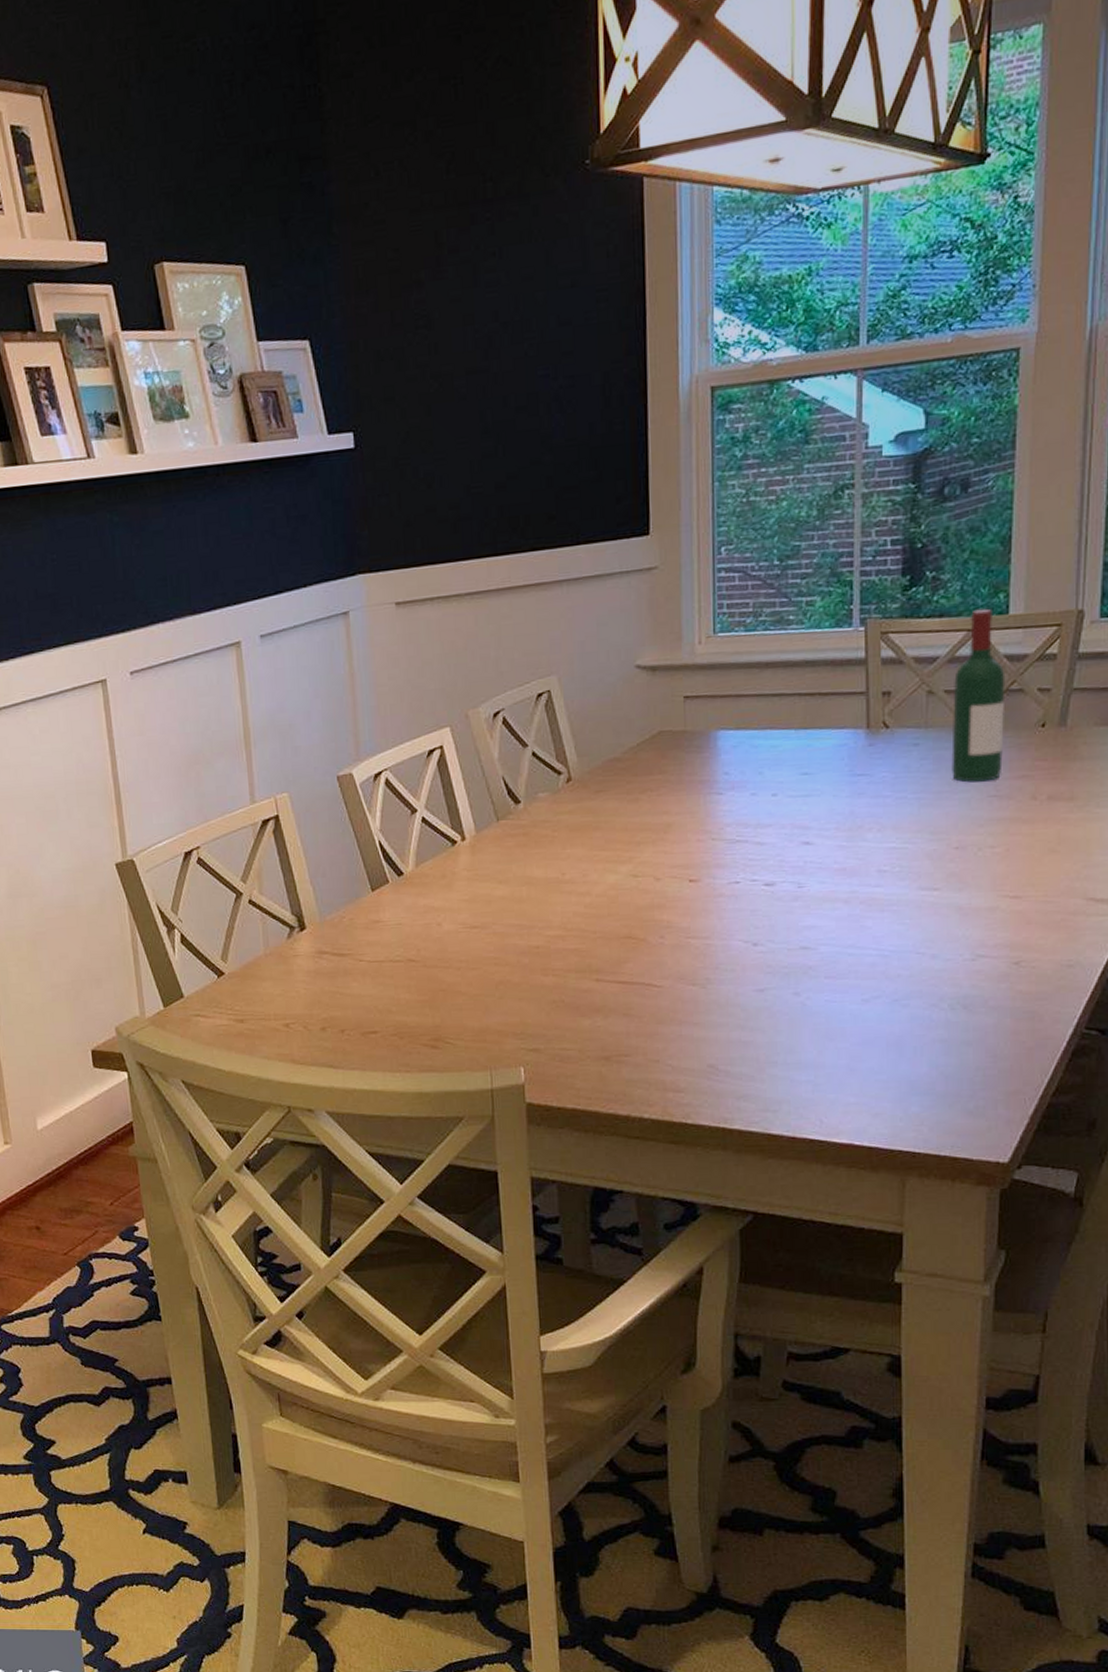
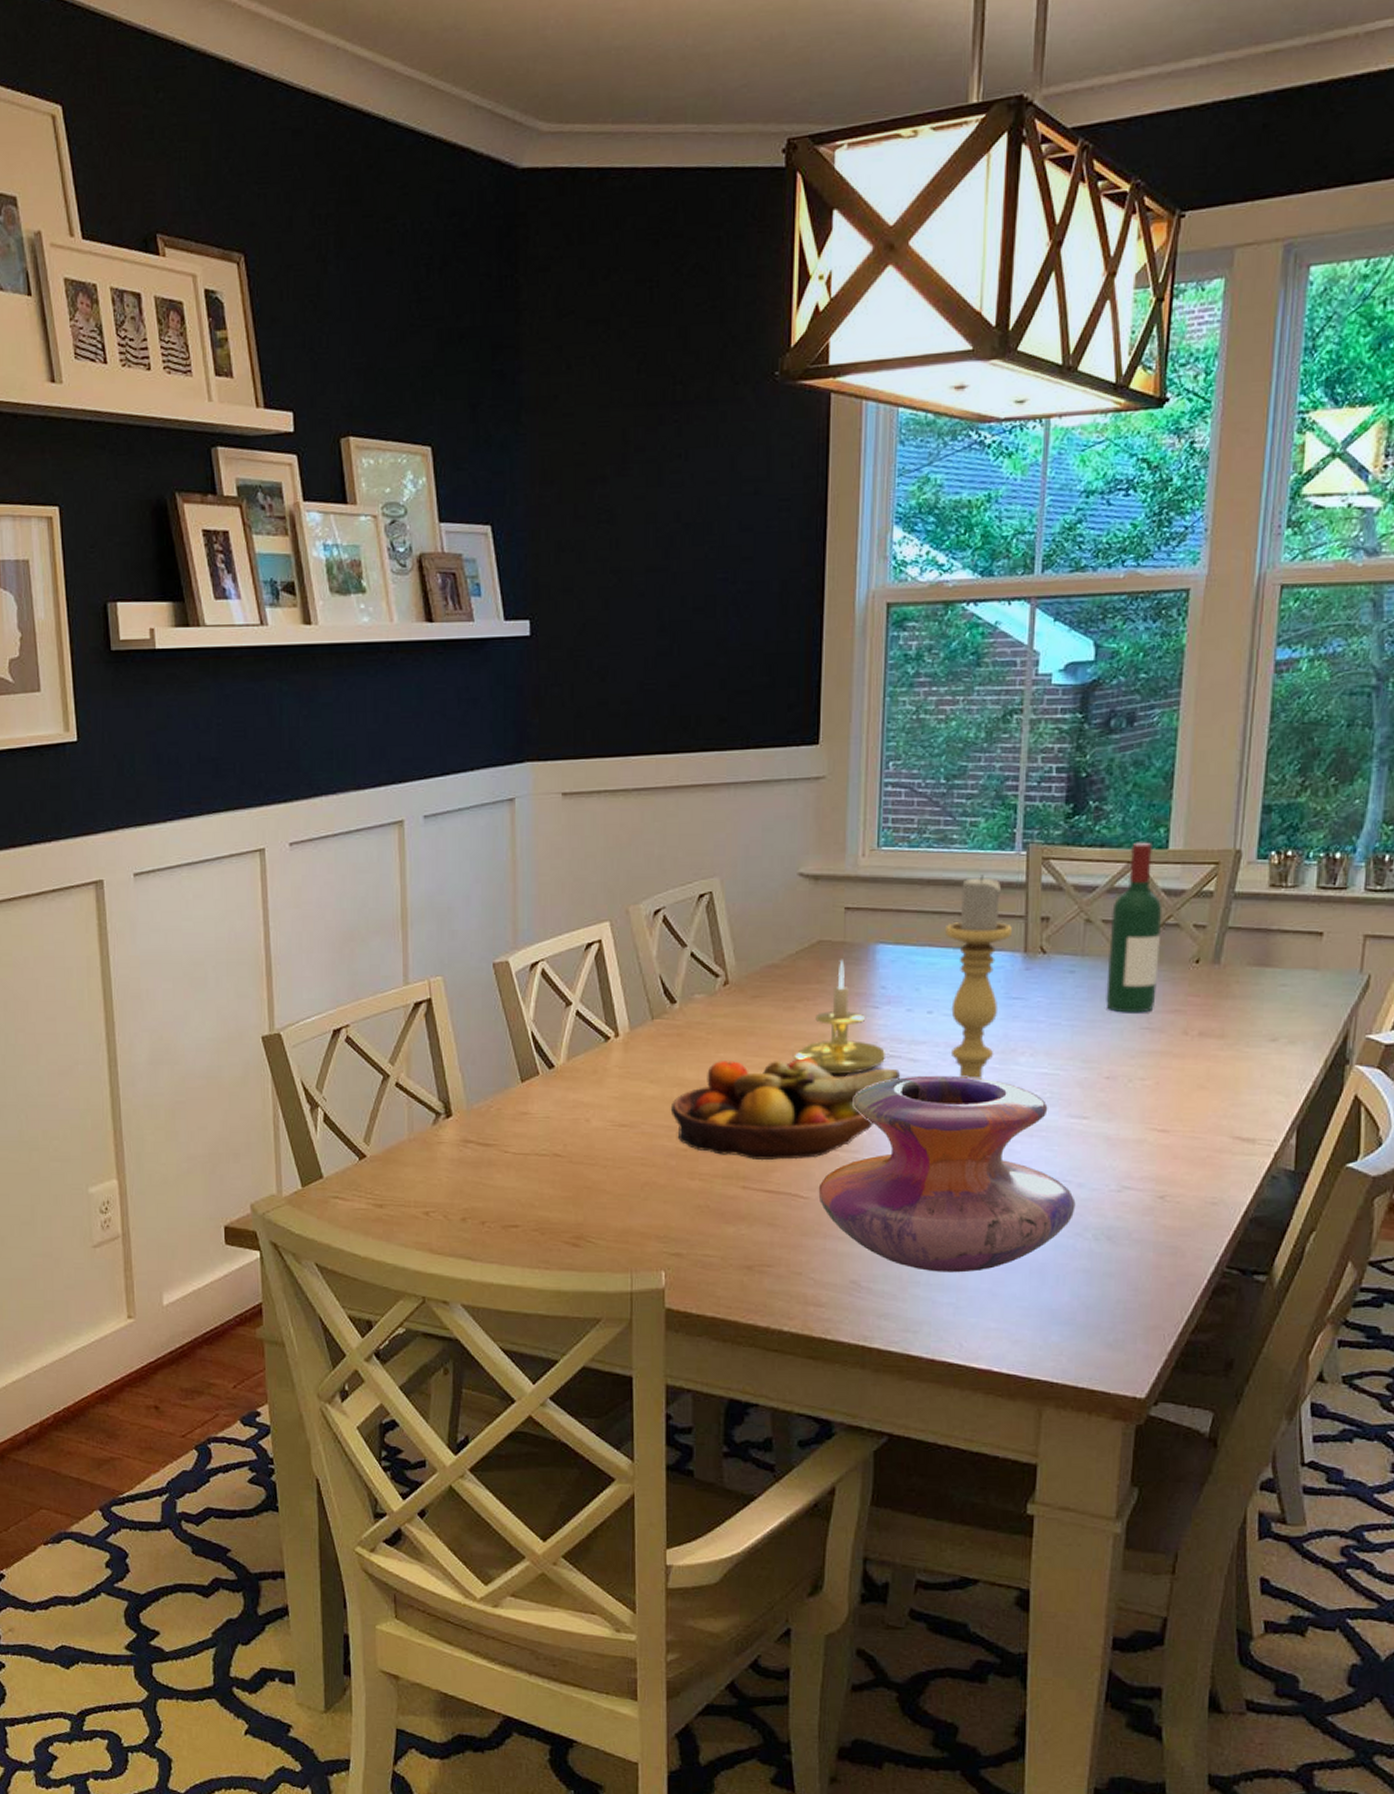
fruit bowl: none [520,847,749,953] -> present [670,1056,901,1161]
candle holder: none [639,748,732,863] -> present [792,959,885,1075]
decorative vase: none [671,856,930,1052] -> present [818,1075,1076,1273]
candle holder: none [785,653,853,859] -> present [944,874,1012,1080]

